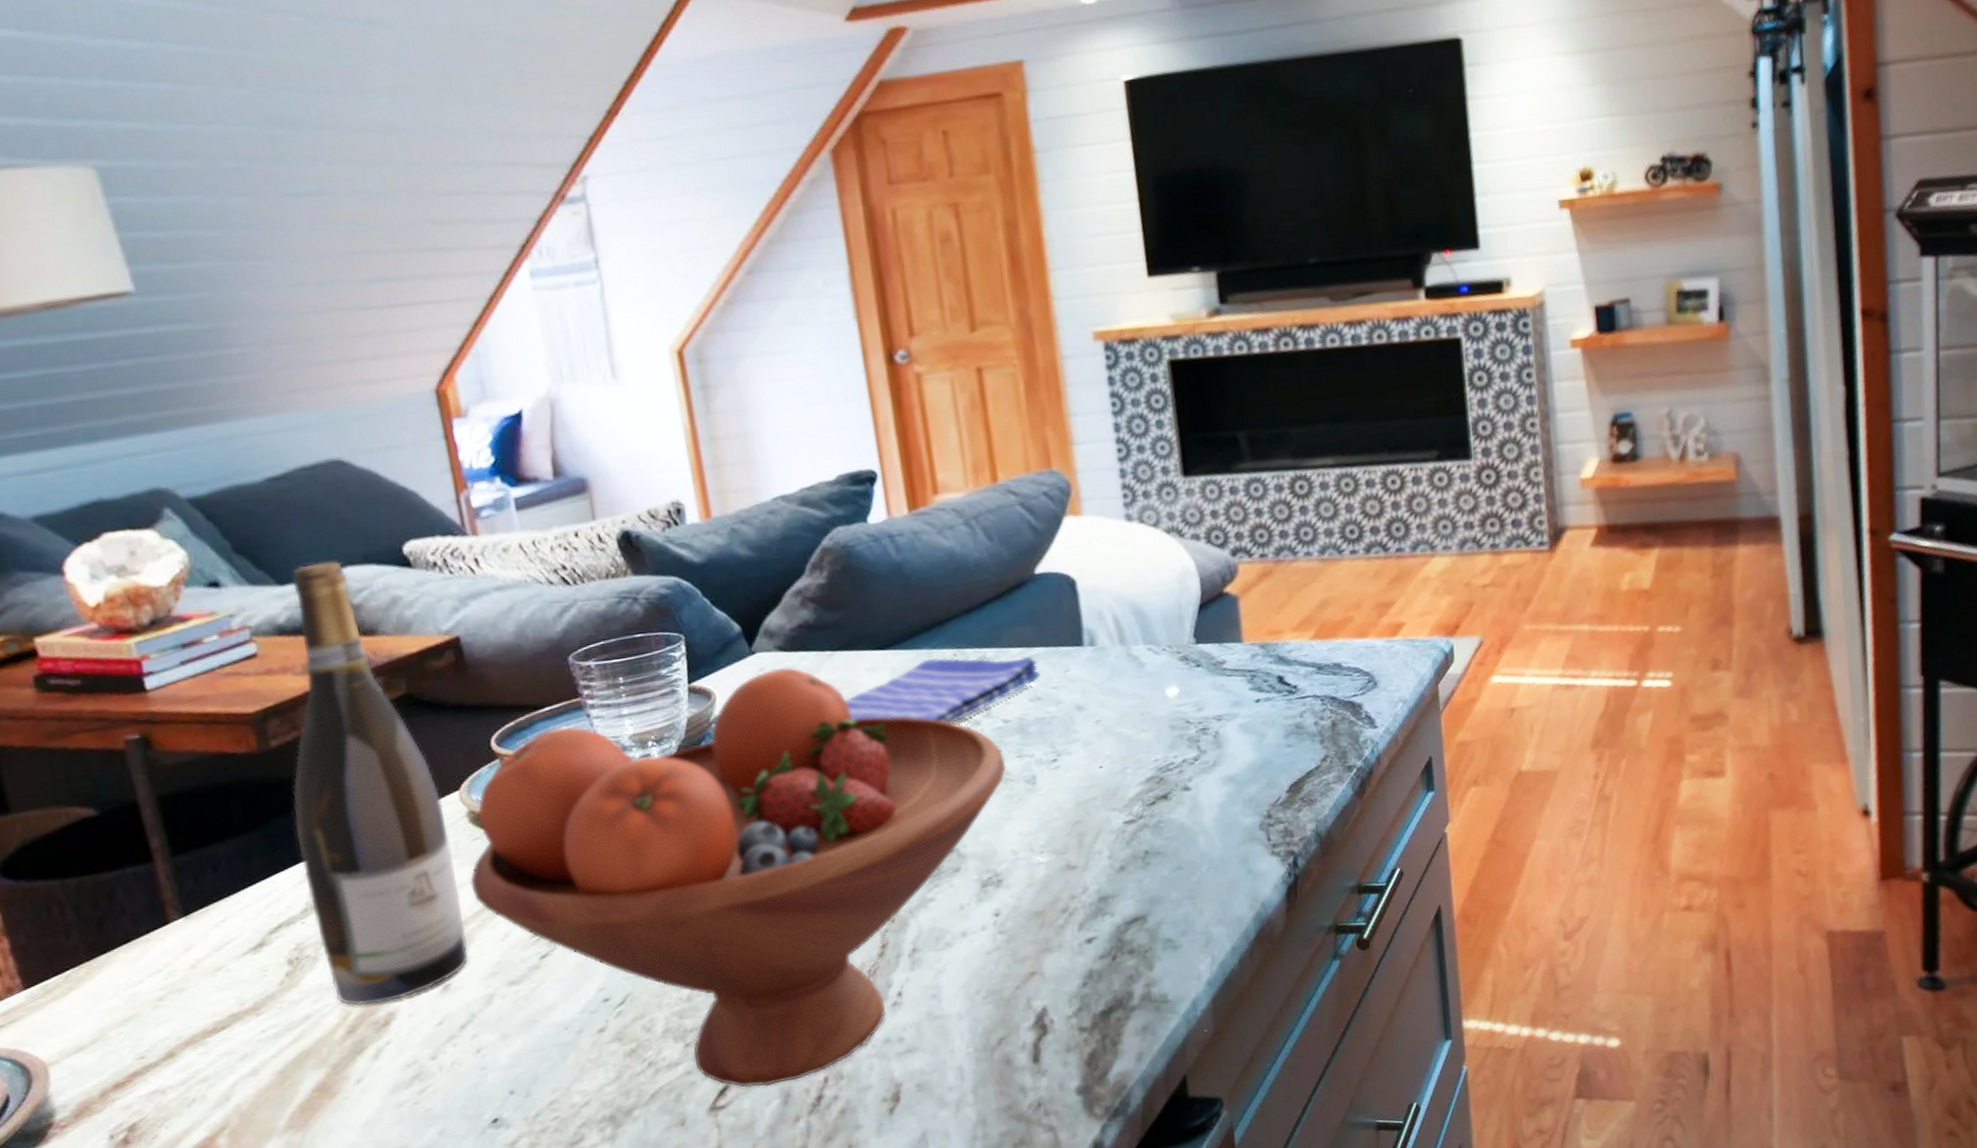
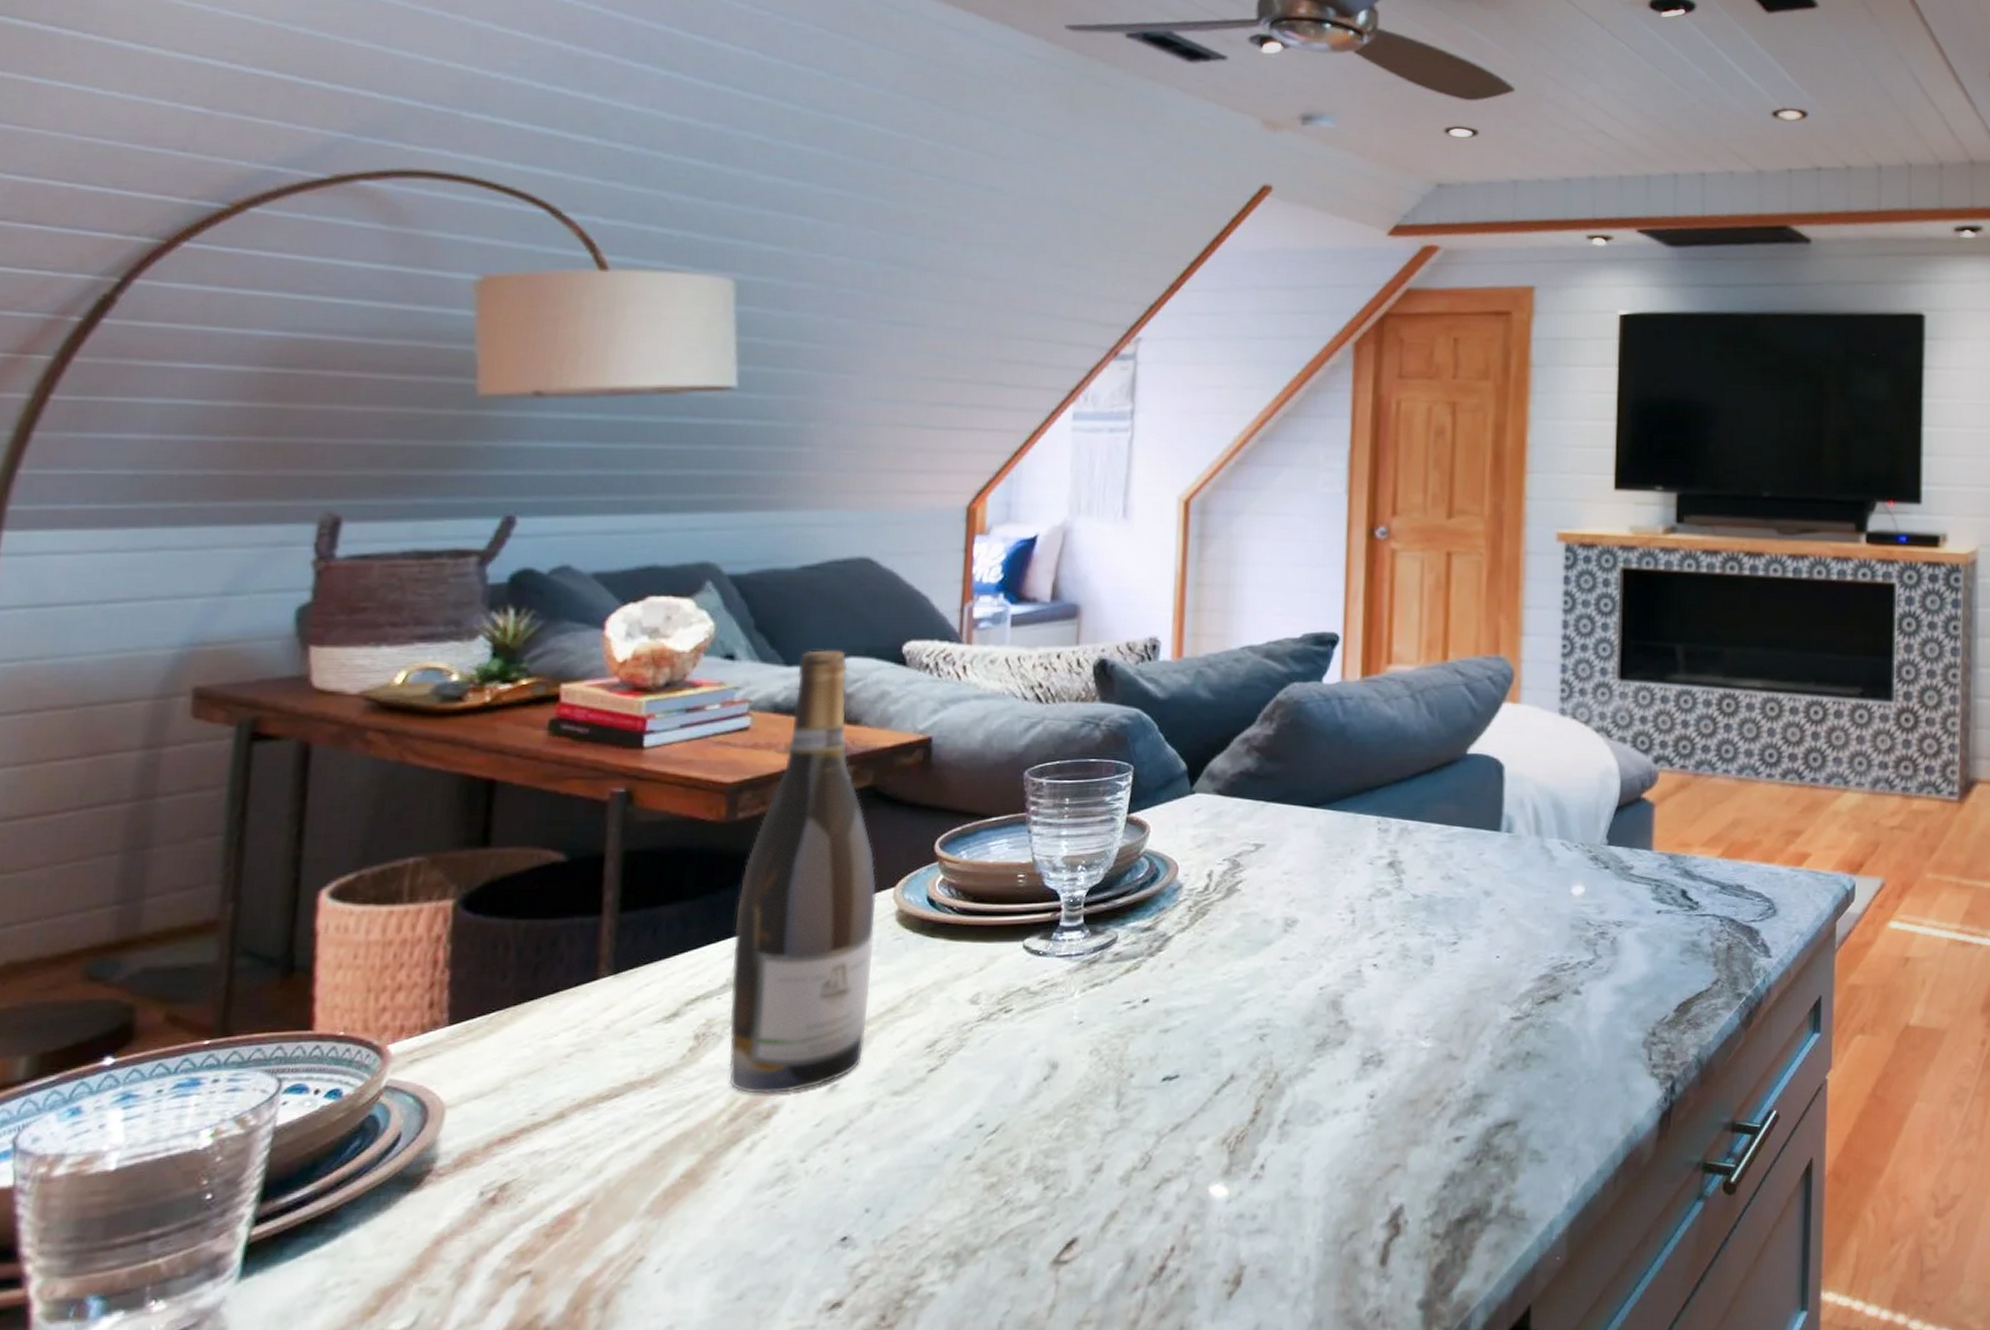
fruit bowl: present [469,667,1007,1088] -> none [882,810,1408,1246]
dish towel: present [845,656,1040,723] -> none [1268,822,1455,891]

